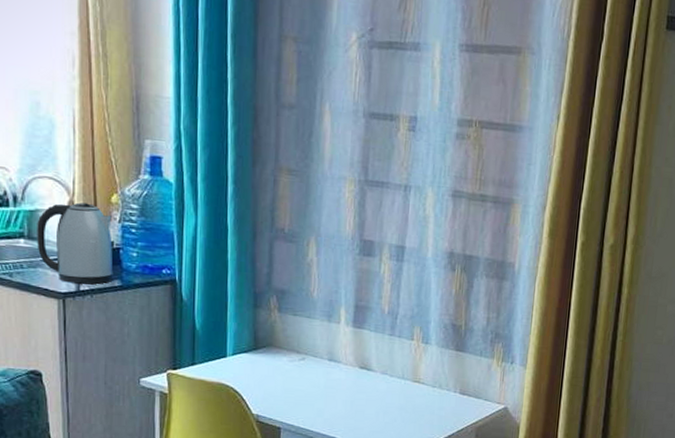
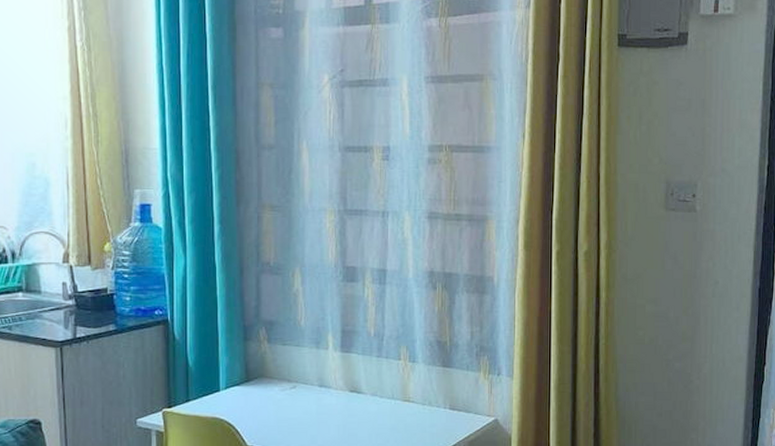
kettle: present [37,202,113,285] -> none [34,253,108,331]

